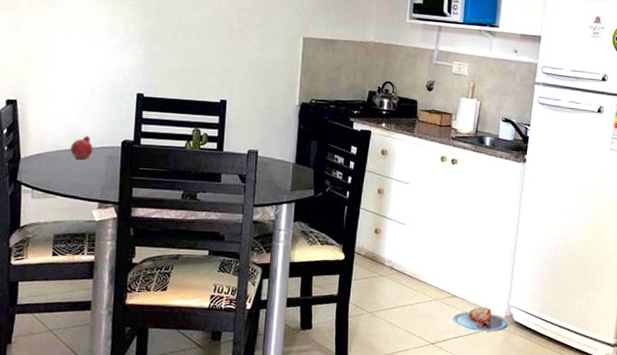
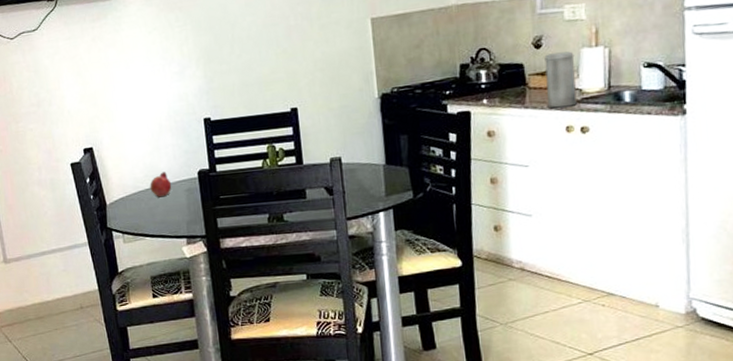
canister: none [430,97,455,141] -> present [544,51,577,109]
pet bowl: present [452,306,508,332] -> none [612,303,692,335]

